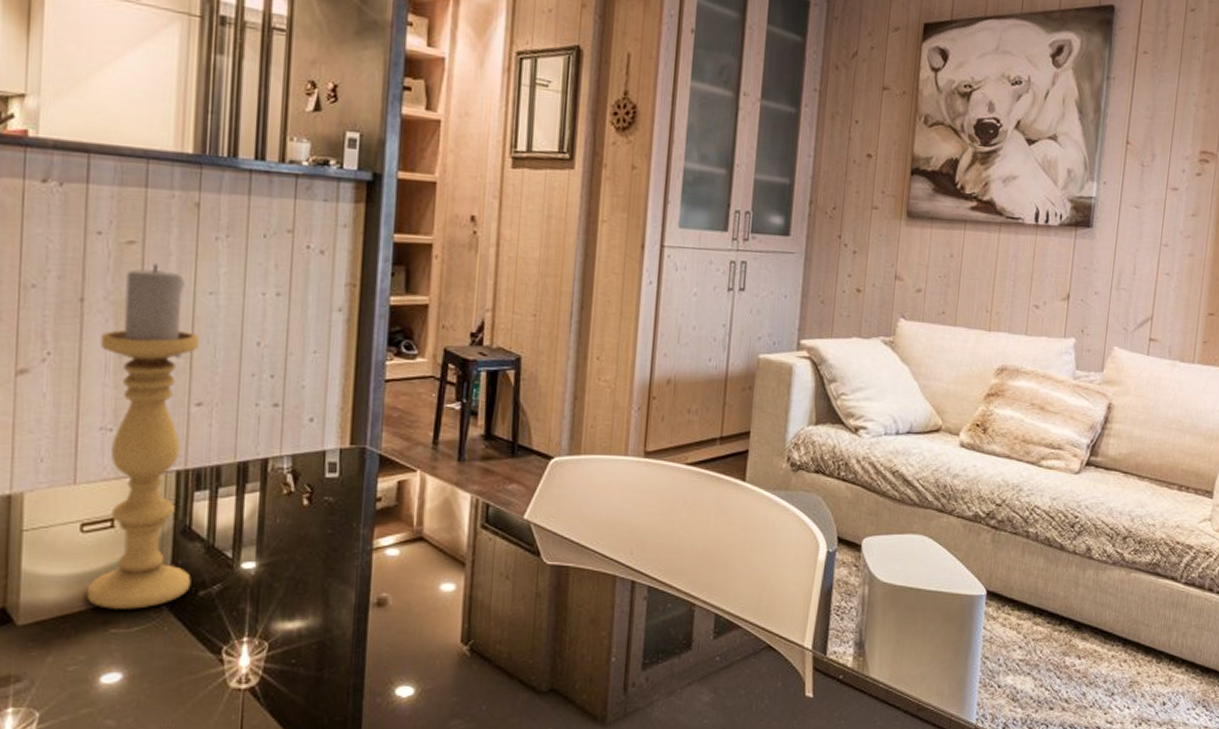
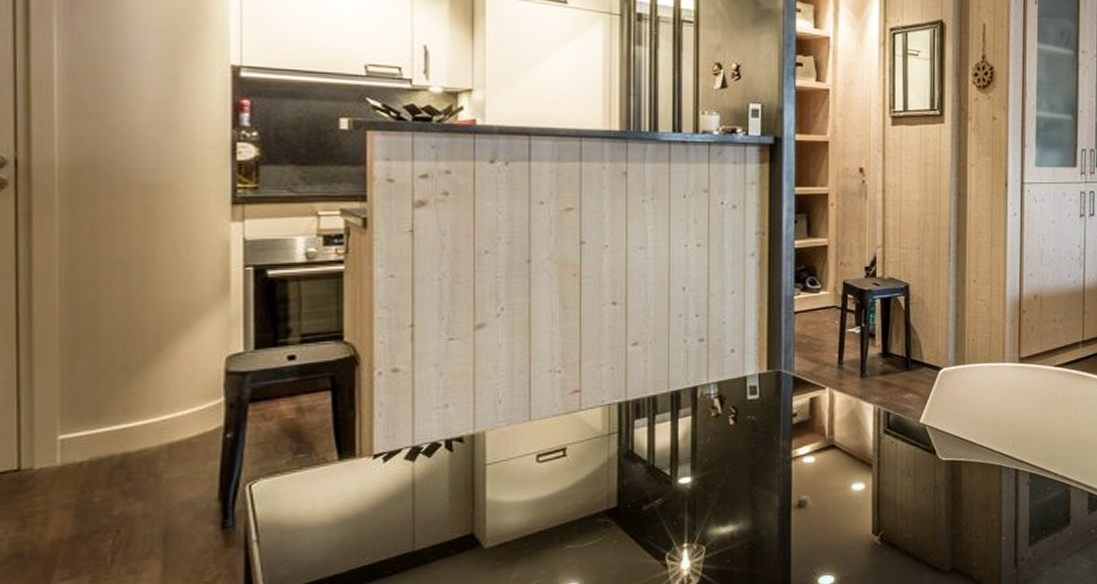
candle holder: present [86,263,200,609] -> none [544,226,635,528]

